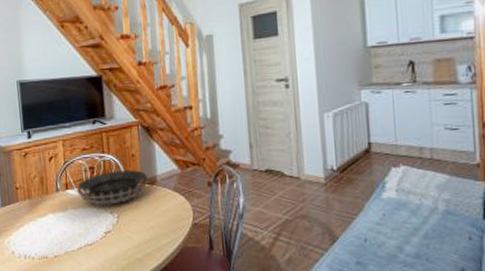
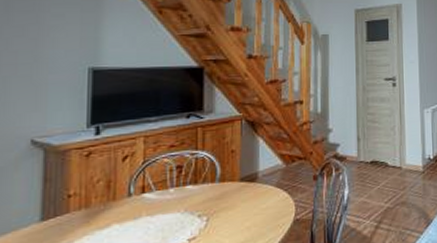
decorative bowl: present [77,170,149,206] -> none [157,167,249,209]

